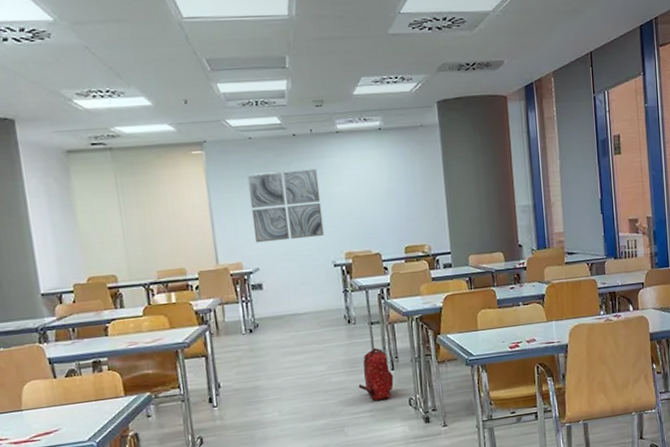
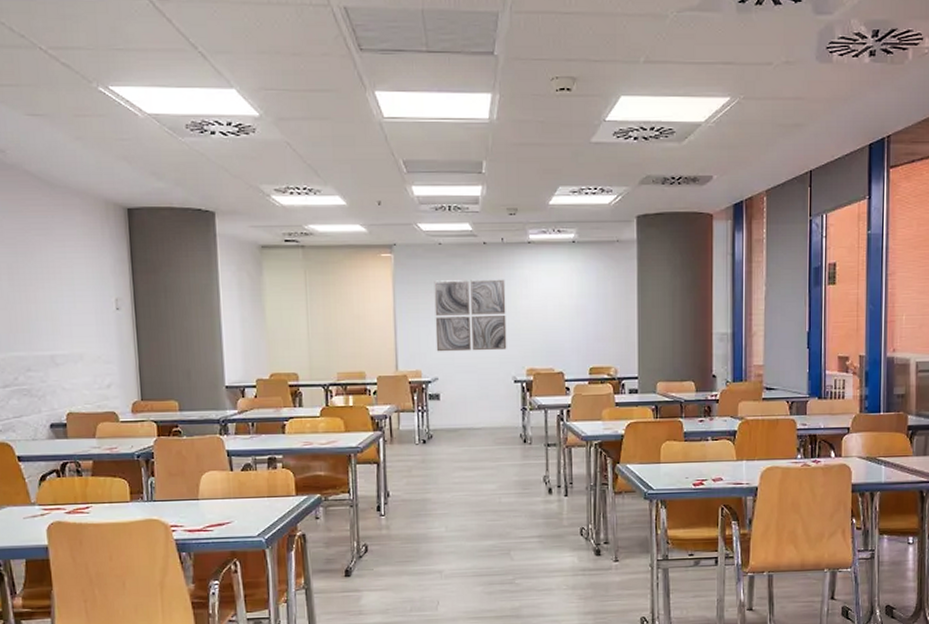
backpack: present [358,347,394,401] -> none [528,470,566,526]

